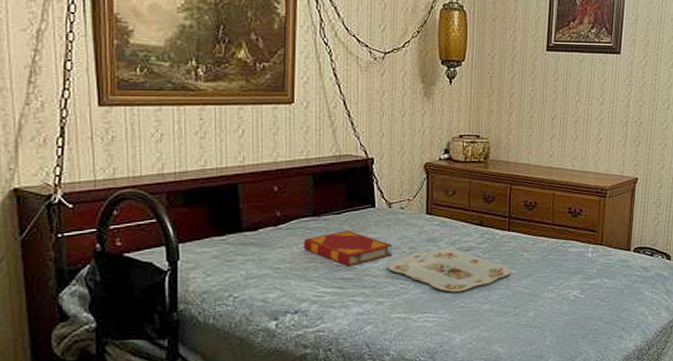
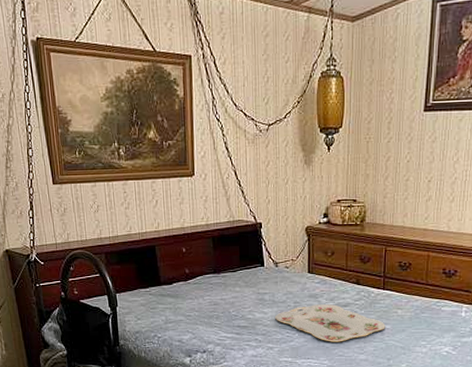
hardback book: present [303,230,393,267] -> none [207,286,280,317]

